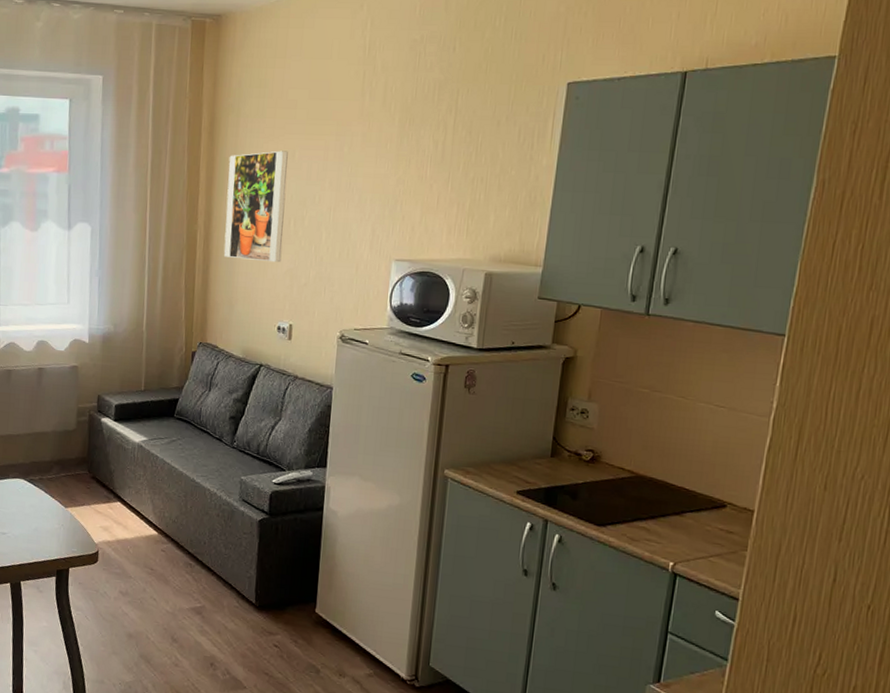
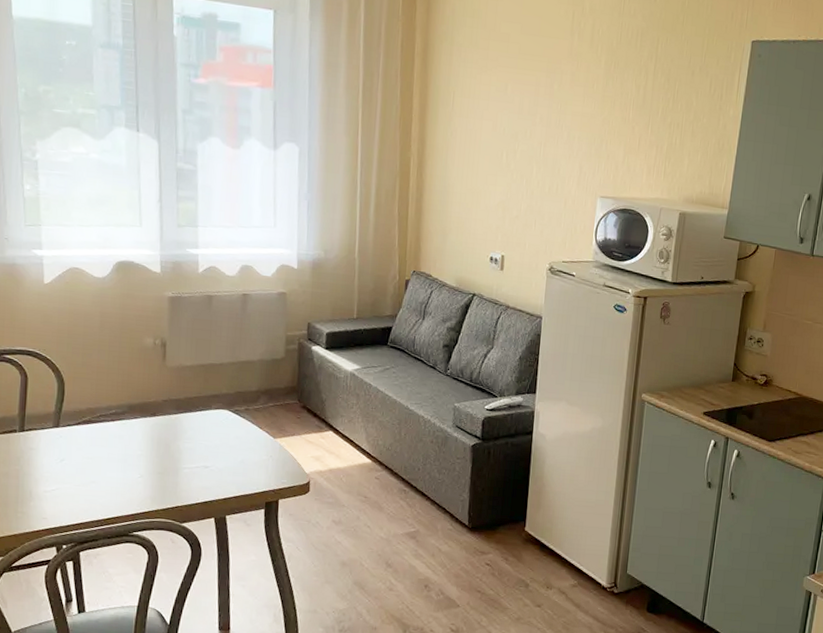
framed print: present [223,150,288,263] -> none [437,82,501,194]

